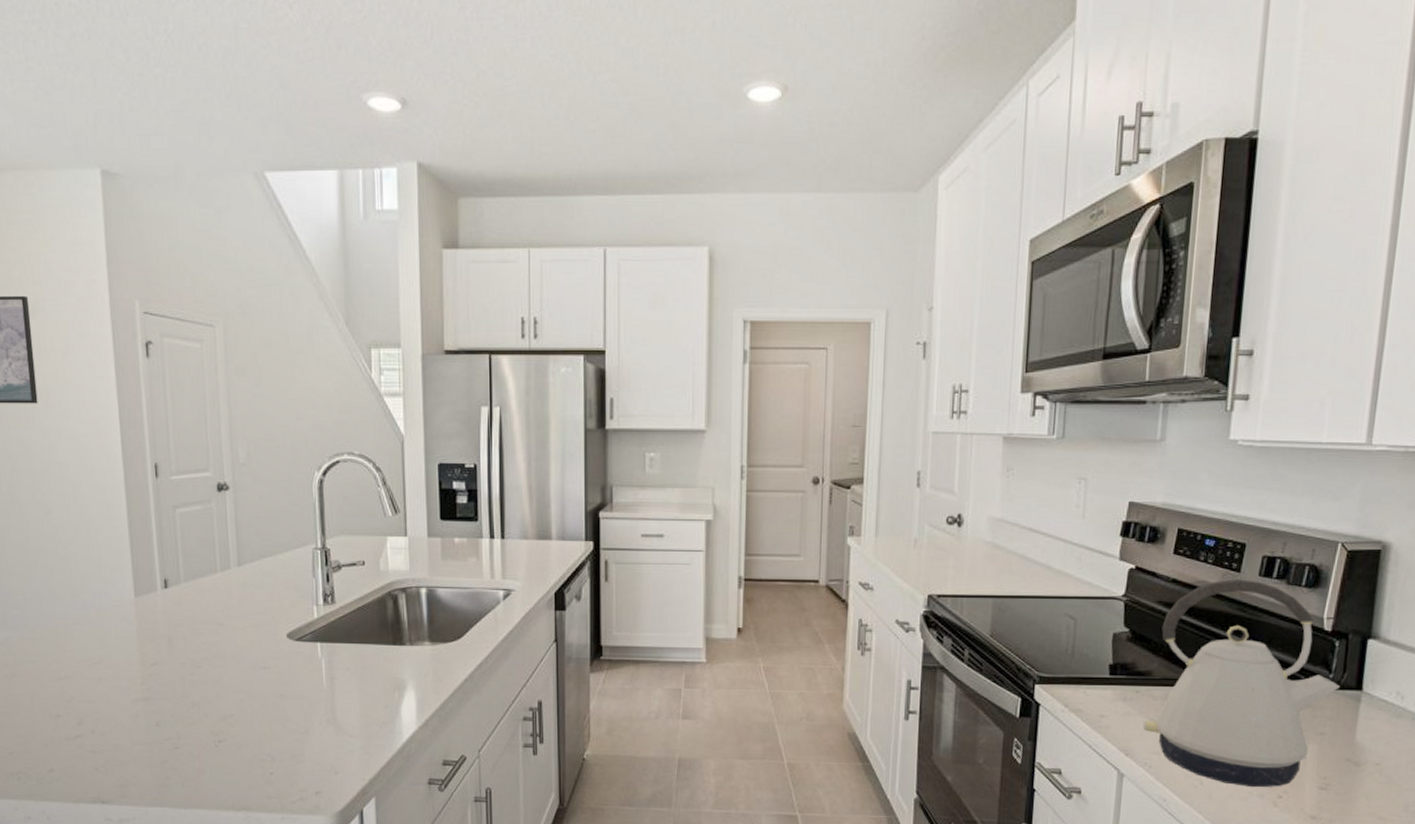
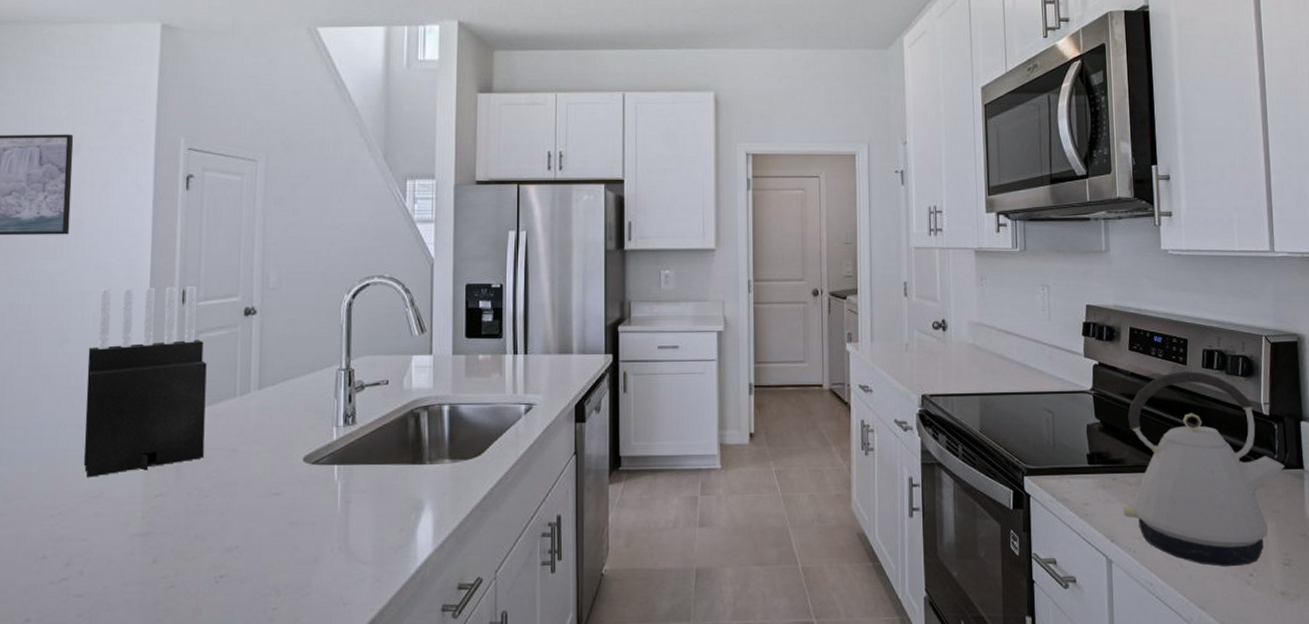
knife block: none [72,460,192,645] -> present [83,286,207,478]

